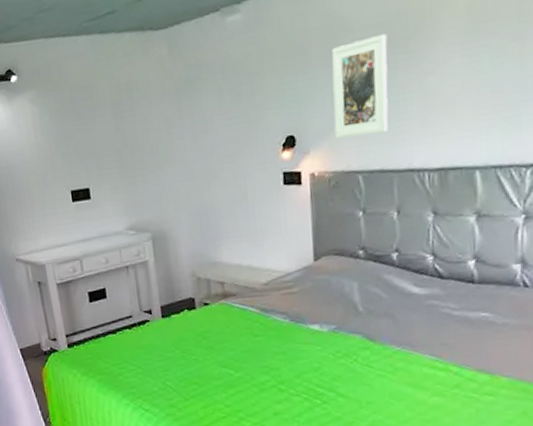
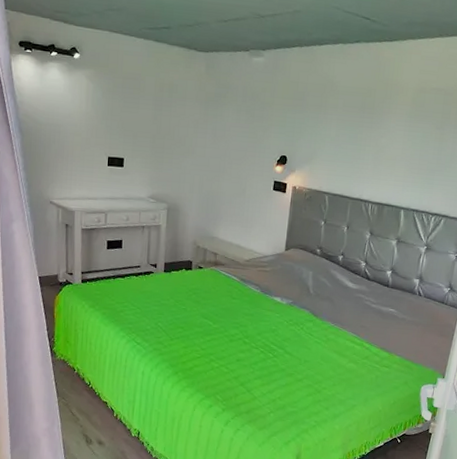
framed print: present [332,34,389,138] -> none [314,100,360,169]

